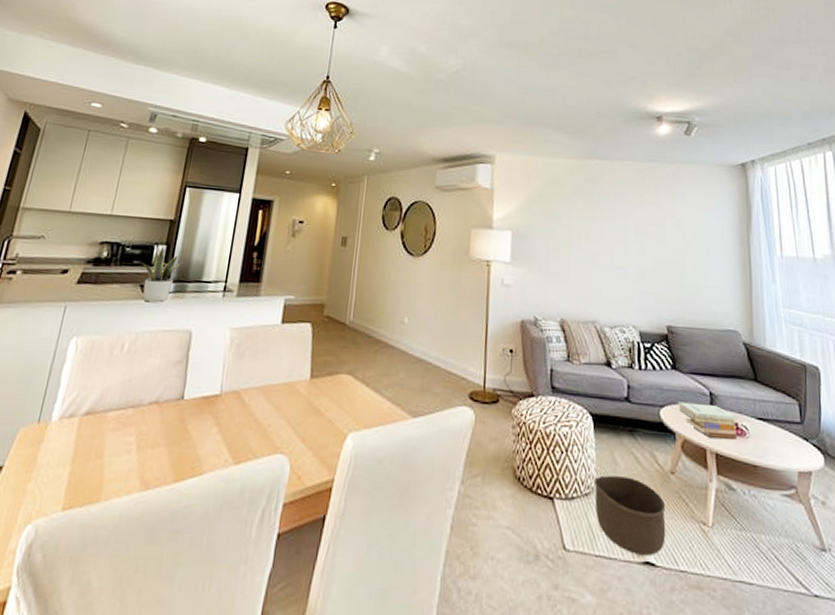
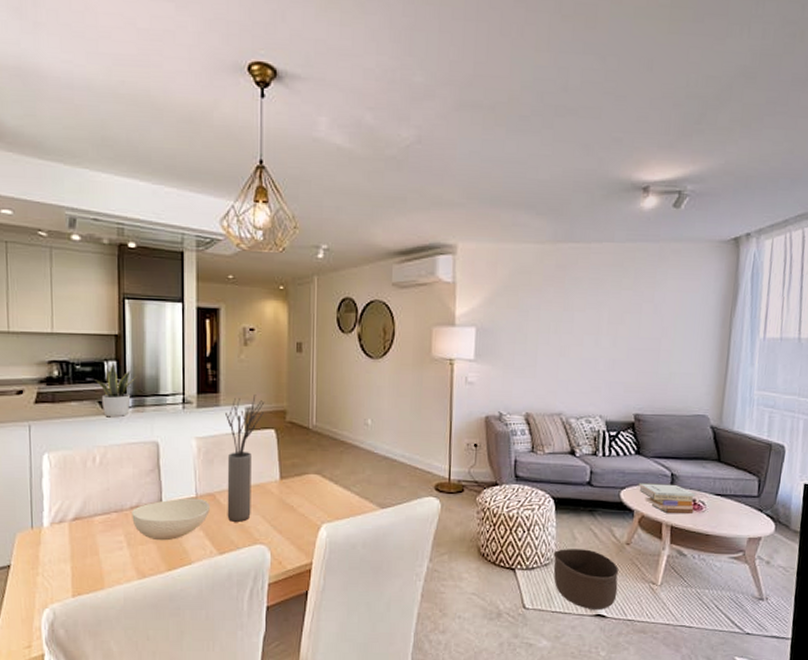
bowl: none [148,394,233,445] -> present [132,498,210,541]
vase: none [249,286,305,426] -> present [226,394,265,522]

